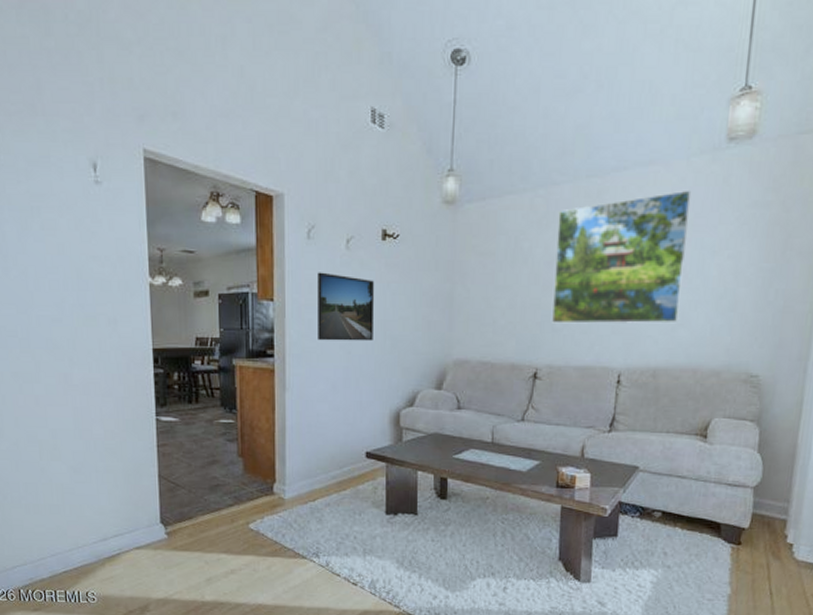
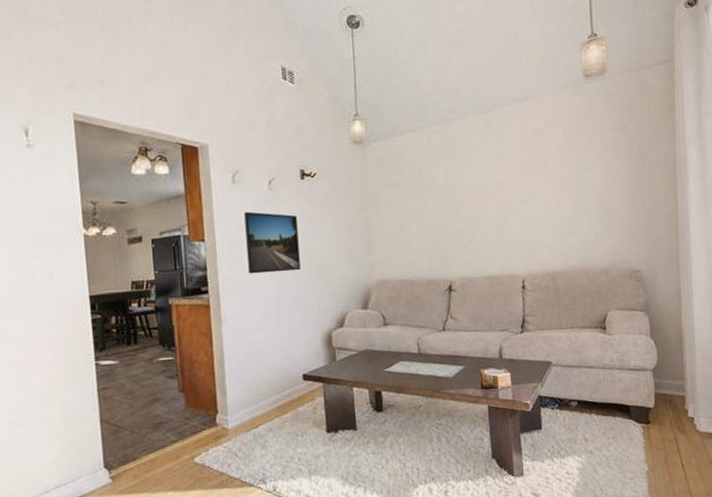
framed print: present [552,190,692,324] -> none [453,119,567,241]

